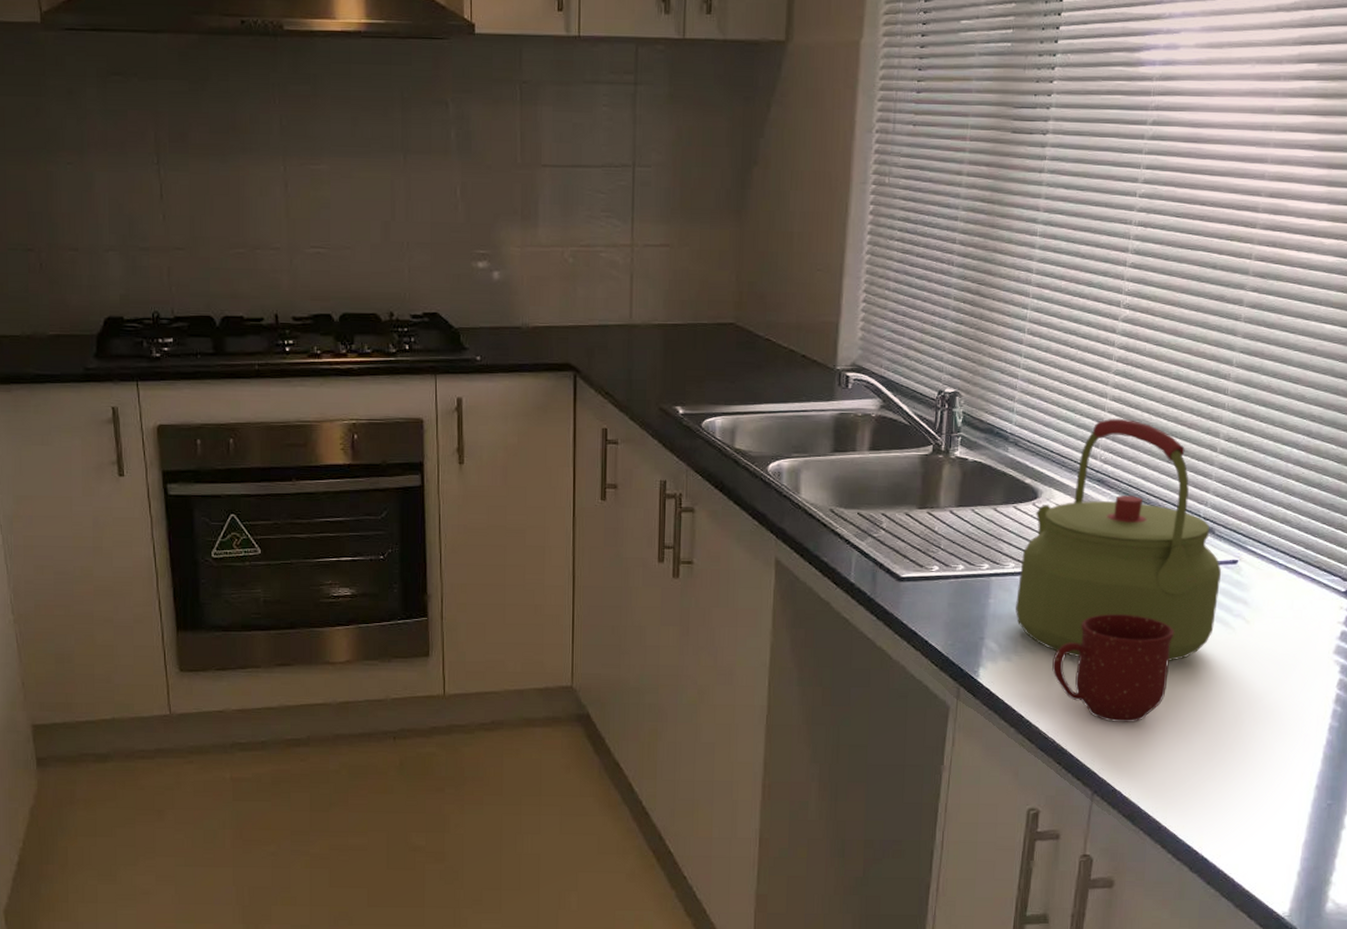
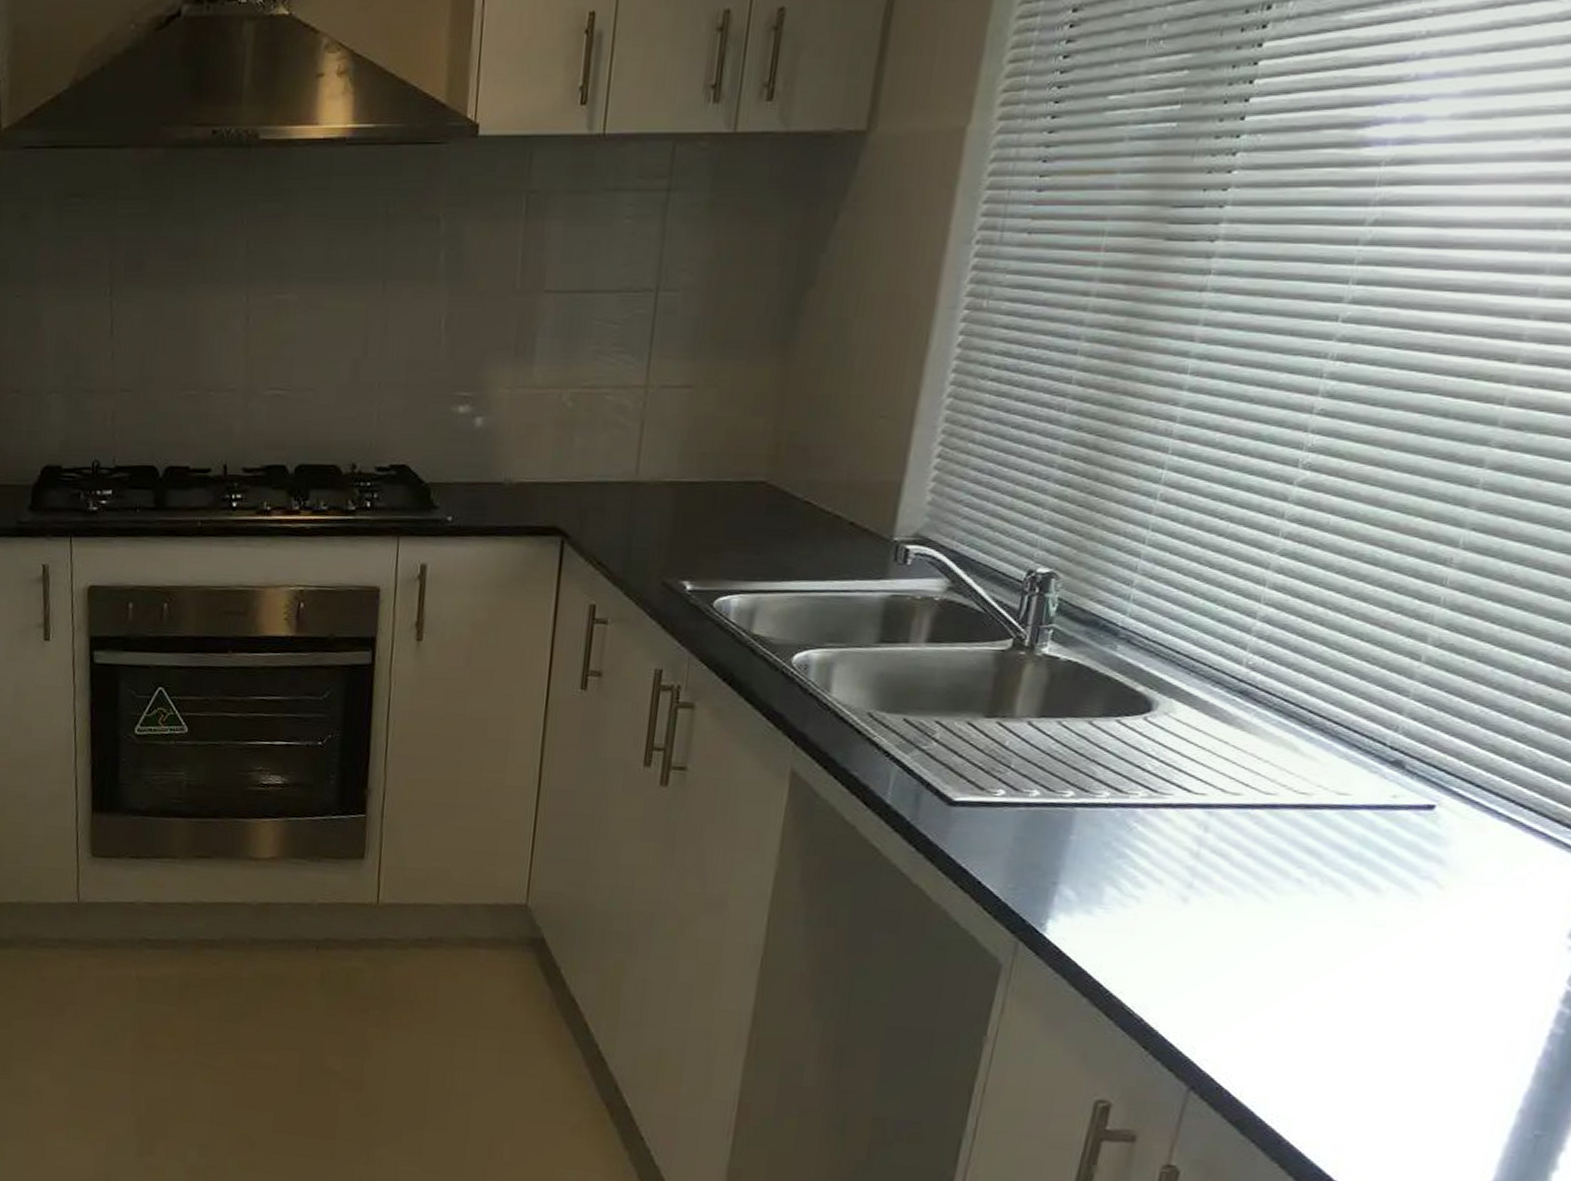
kettle: present [1015,419,1221,661] -> none [1105,613,1409,931]
mug: present [1052,614,1174,722] -> none [1148,864,1330,1005]

